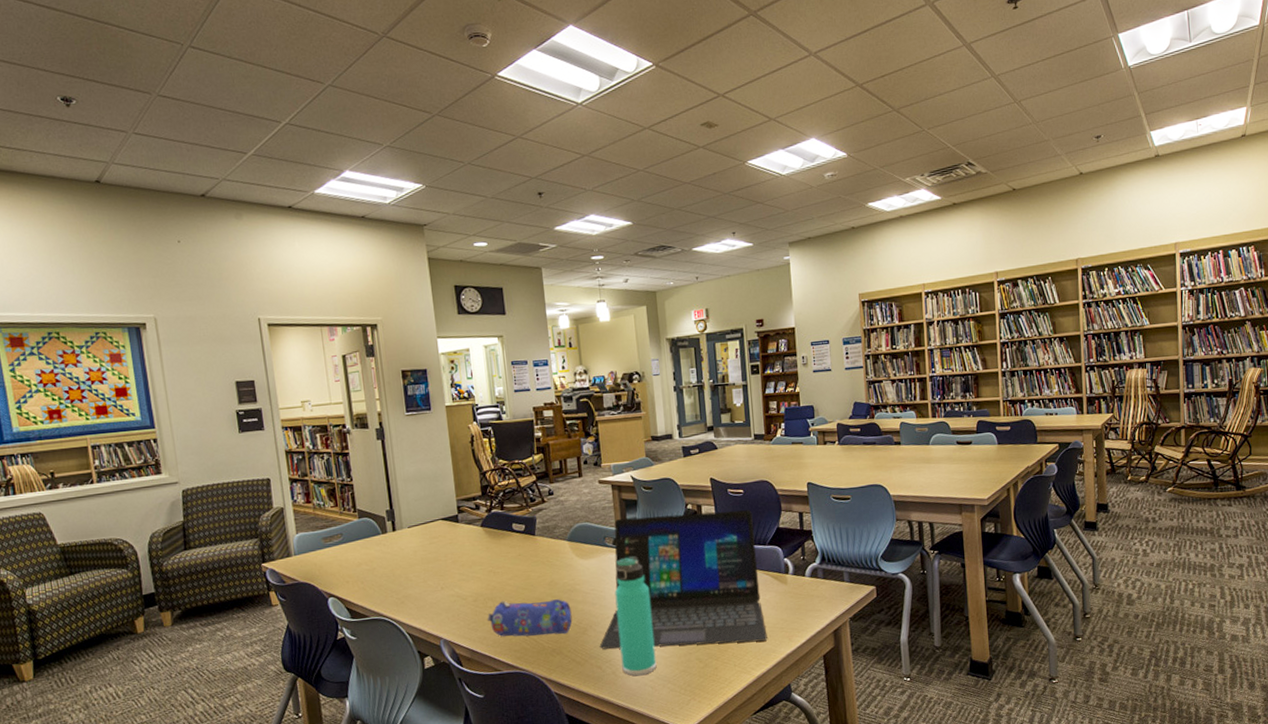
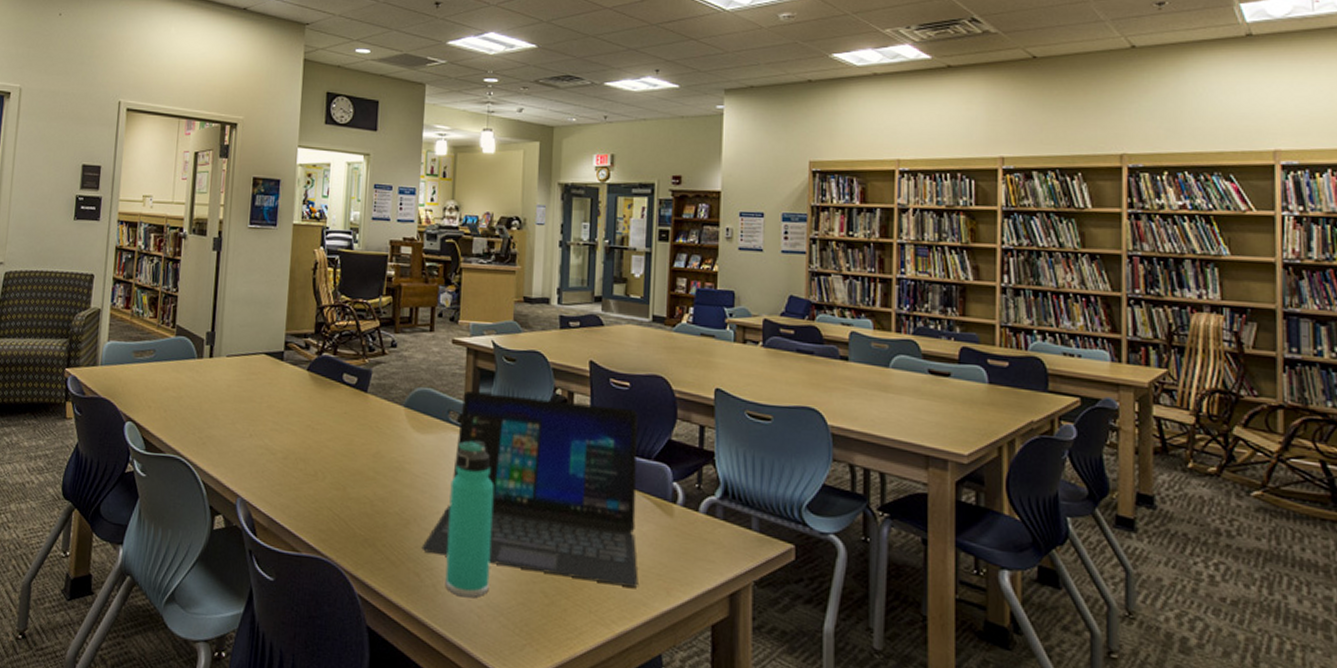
pencil case: present [487,599,573,637] -> none [295,464,395,523]

